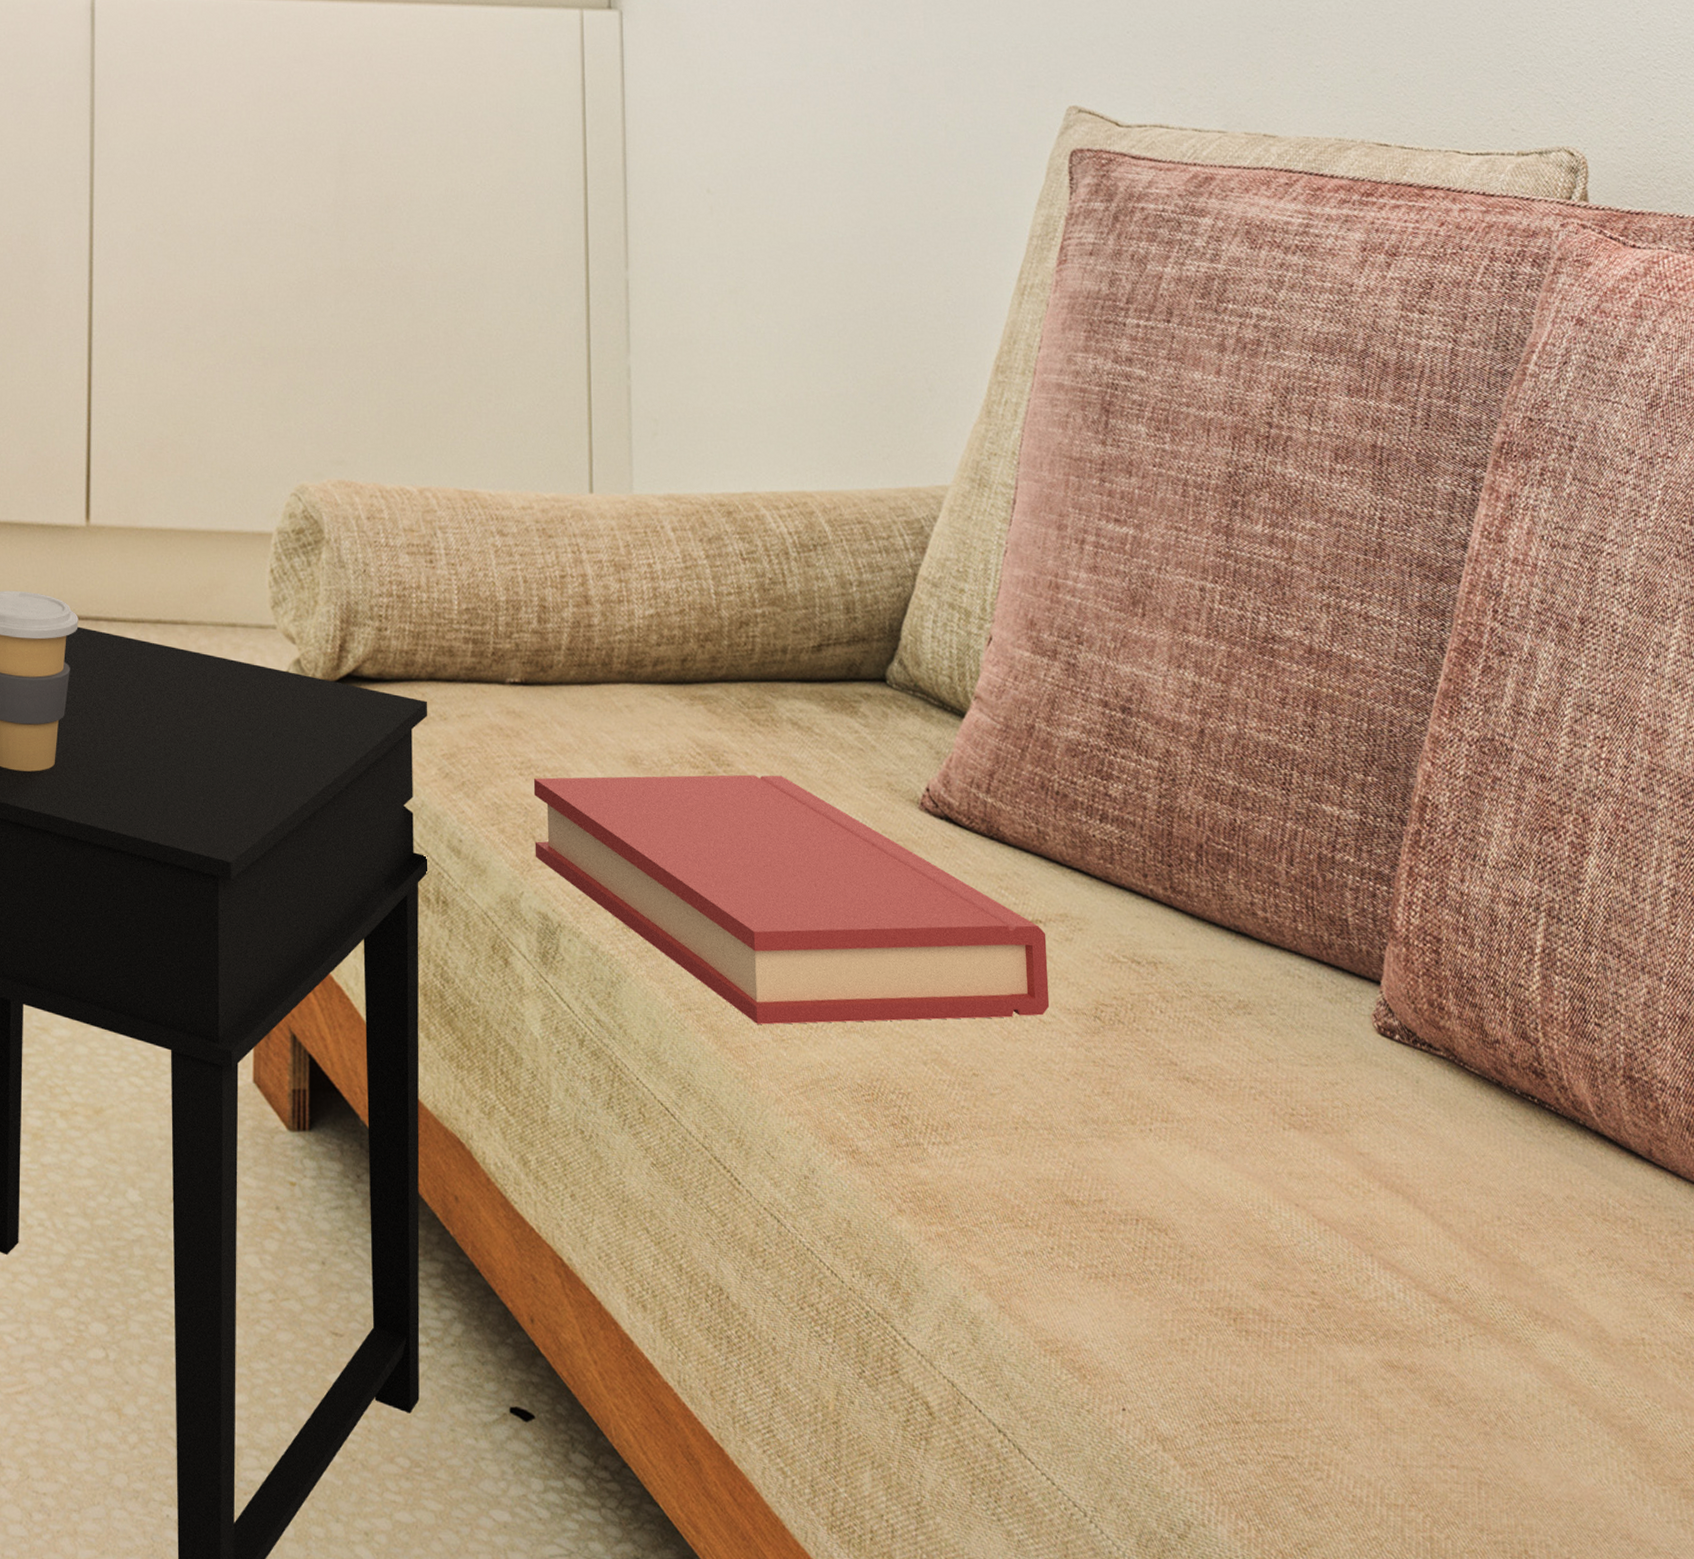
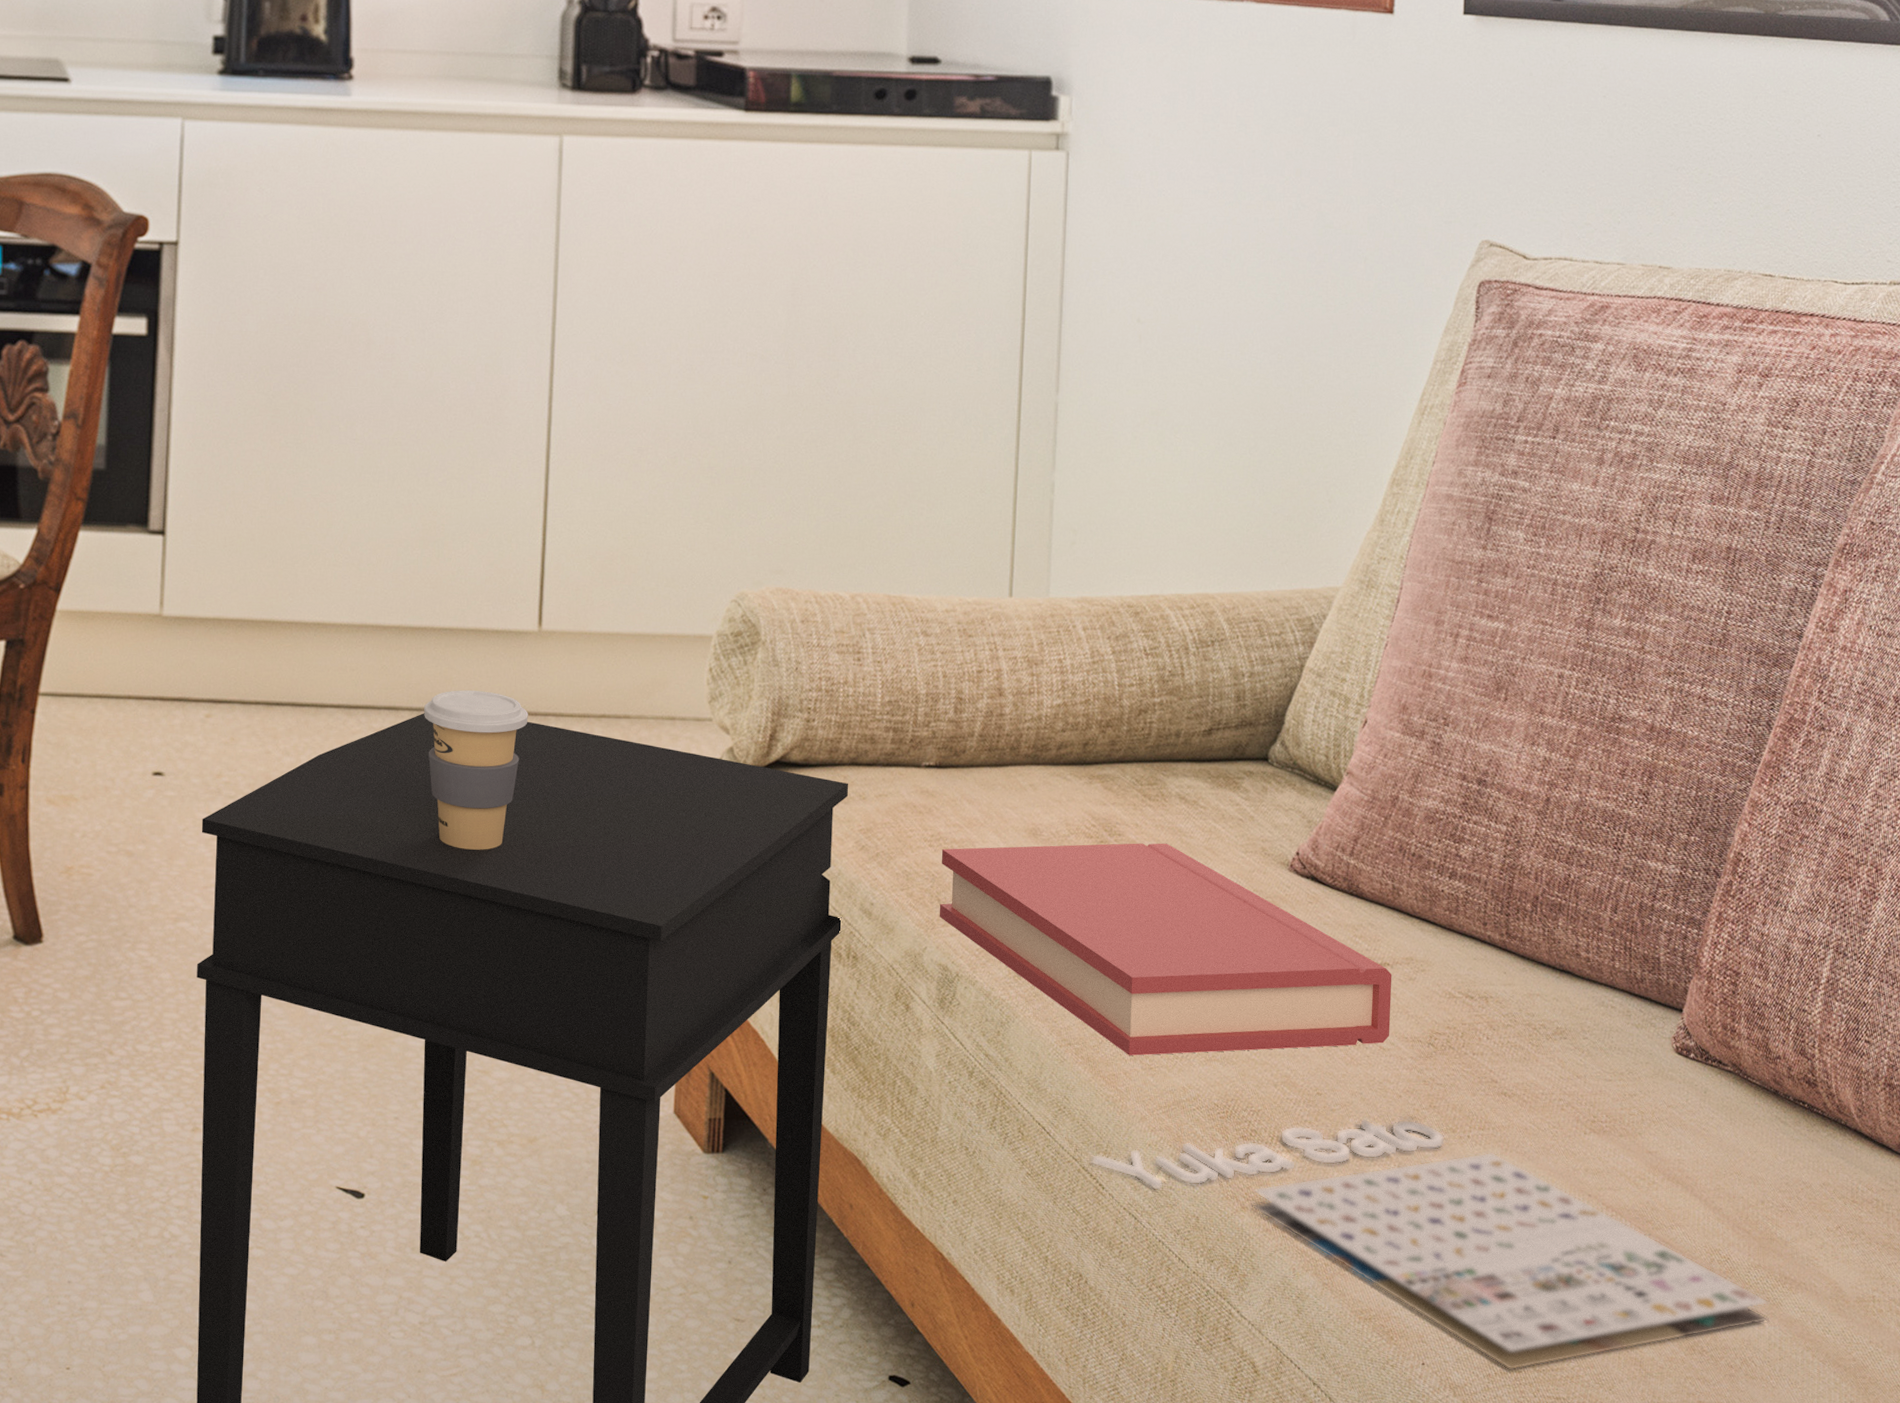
magazine: none [722,1104,1523,1421] -> present [1090,1118,1770,1370]

